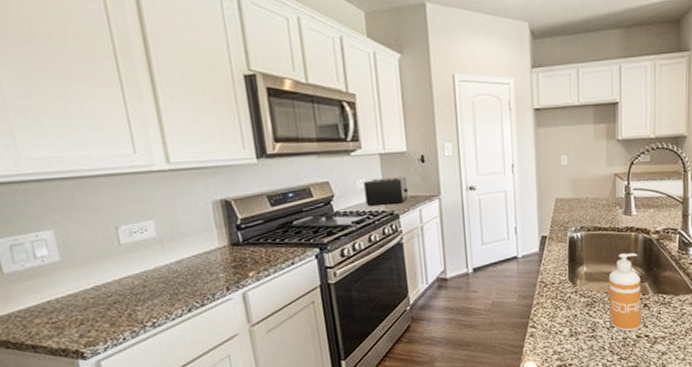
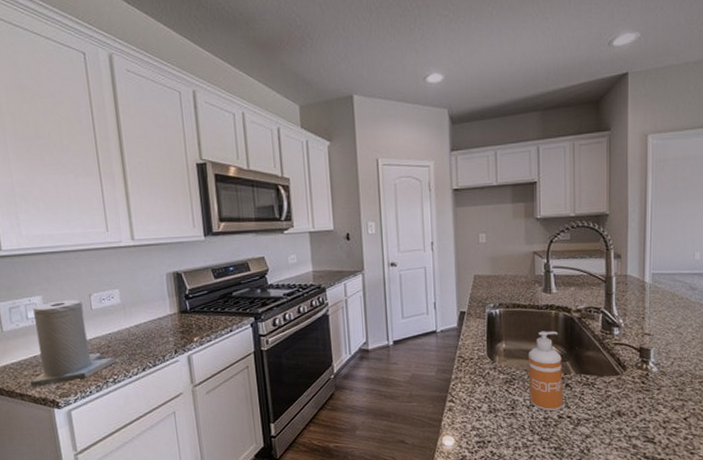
paper towel: none [42,233,155,338] -> present [29,300,116,388]
toaster: present [364,176,409,206] -> none [295,253,335,279]

